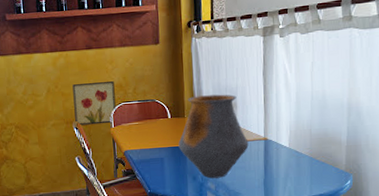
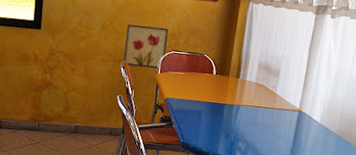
vase: present [178,94,249,179] -> none [217,58,284,140]

